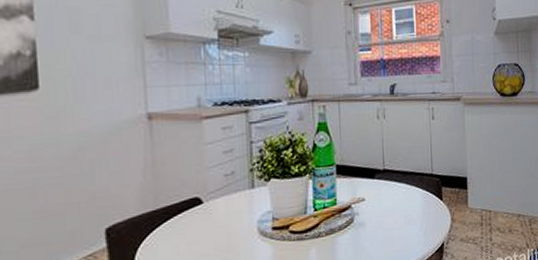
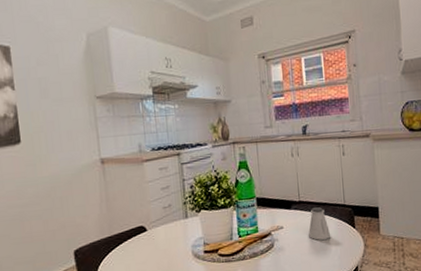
saltshaker: none [392,176,417,214] -> present [308,207,331,240]

